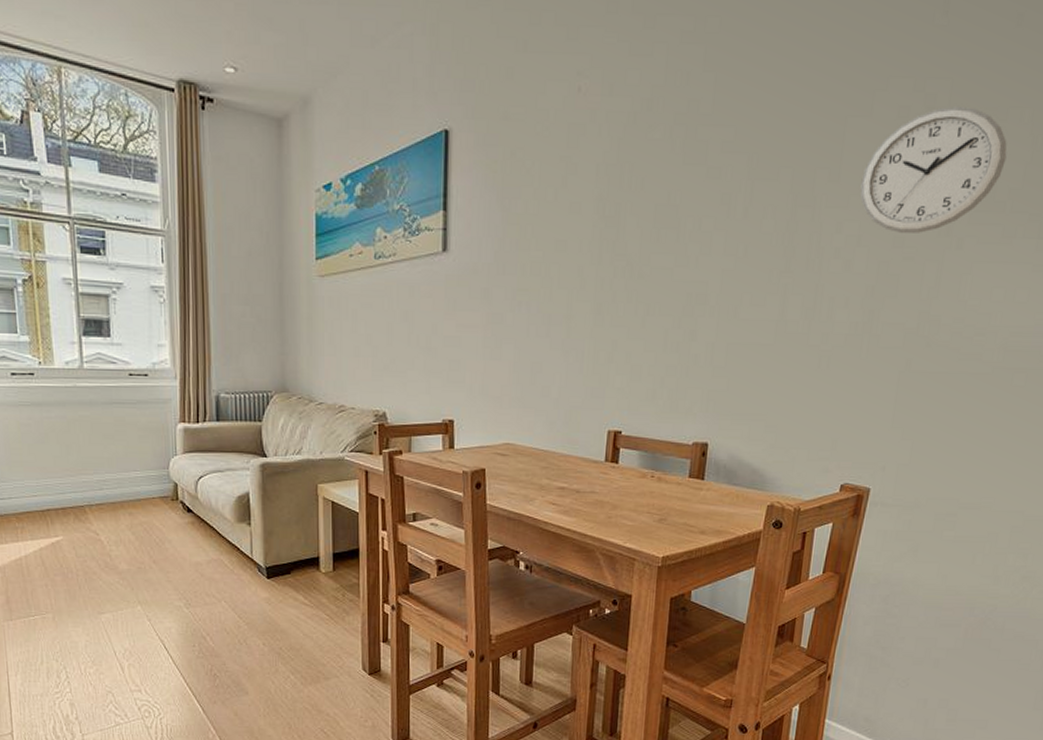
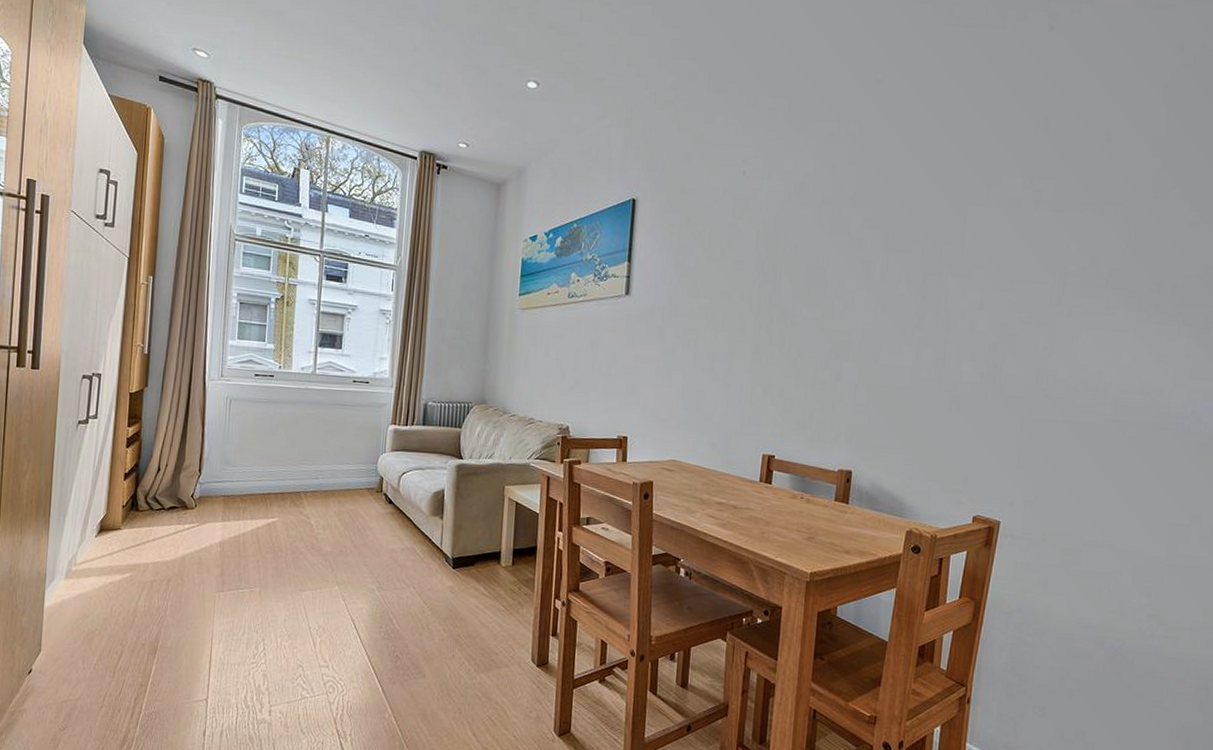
wall clock: present [860,107,1007,233] -> none [981,201,1106,302]

